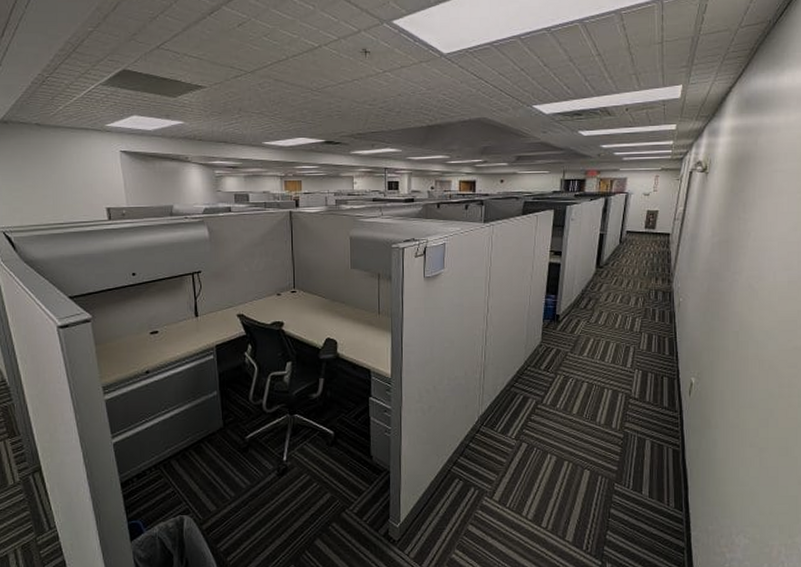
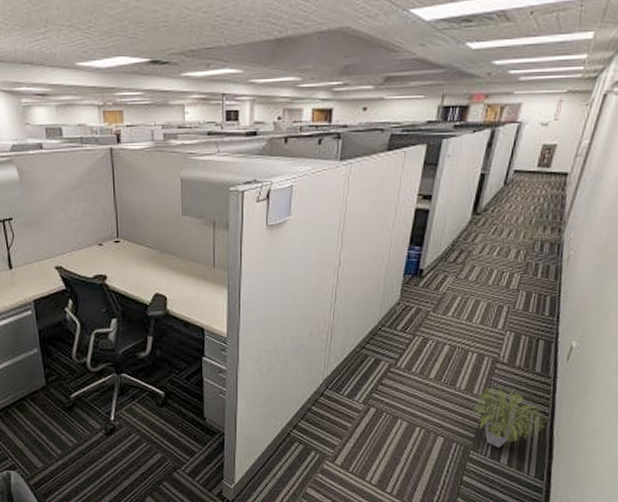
potted plant: none [614,420,680,479] -> present [474,386,548,447]

